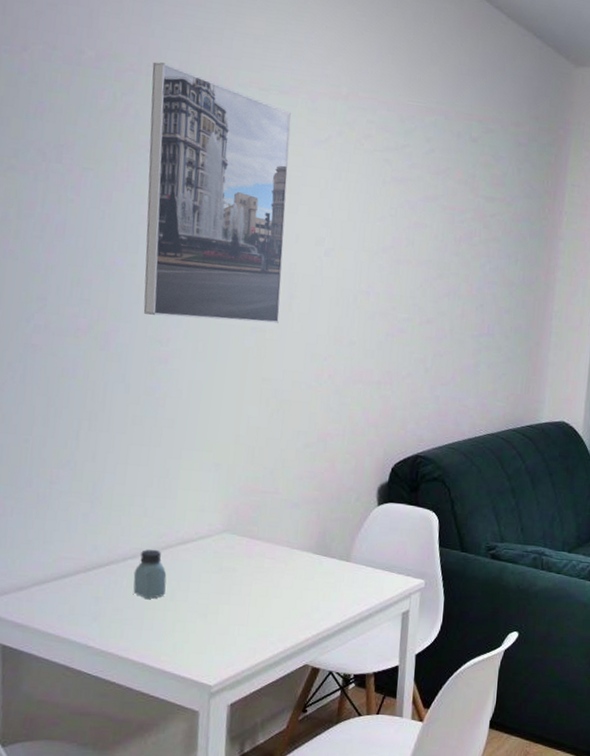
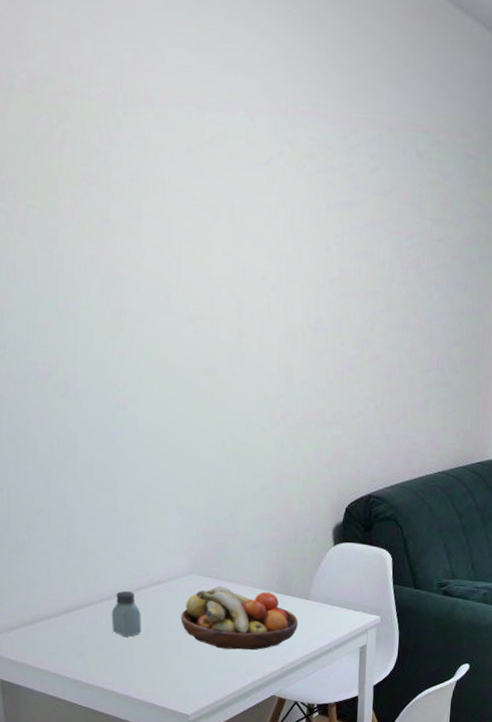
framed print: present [143,62,292,323] -> none [85,82,231,364]
fruit bowl: none [210,546,337,615] -> present [181,586,298,651]

